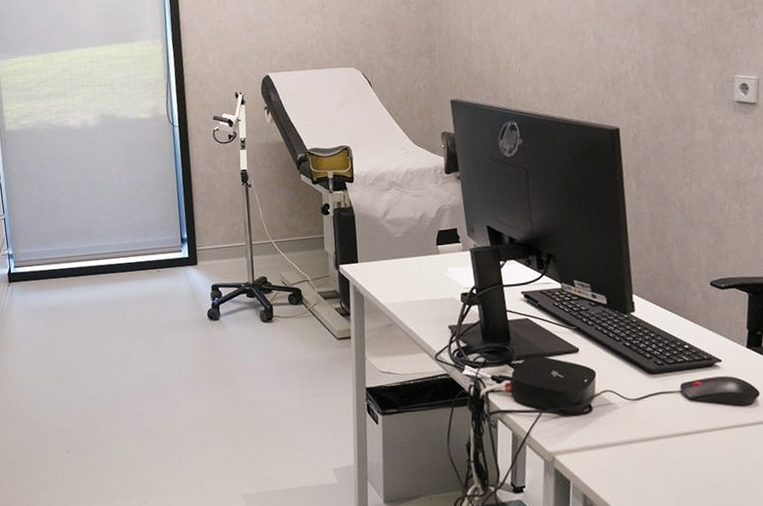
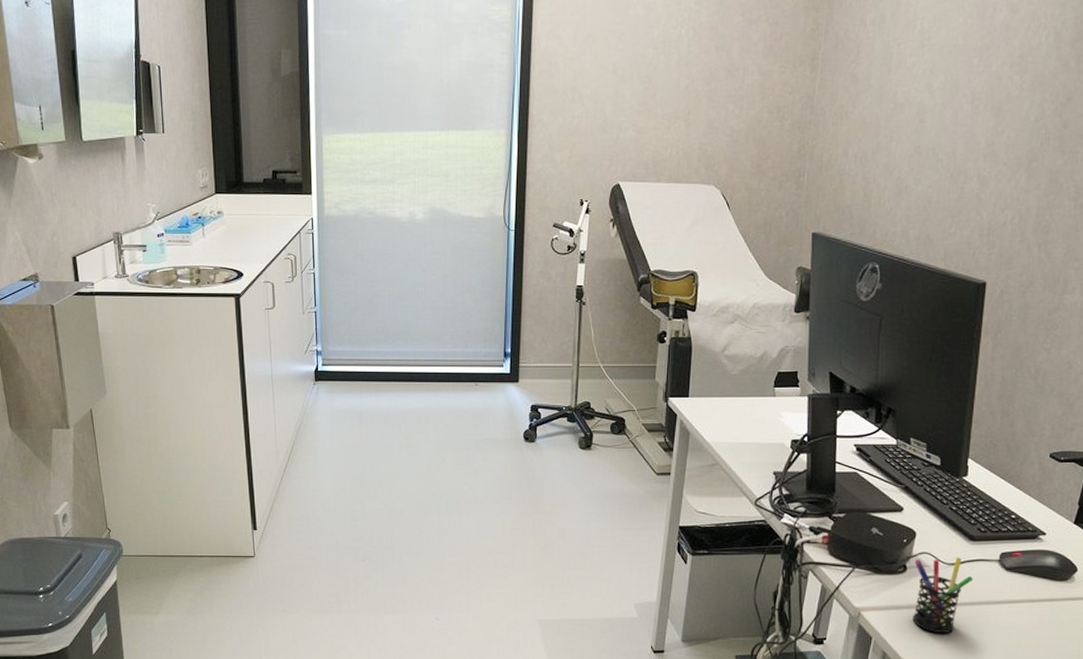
pen holder: none [598,392,660,471] -> present [913,557,974,634]

